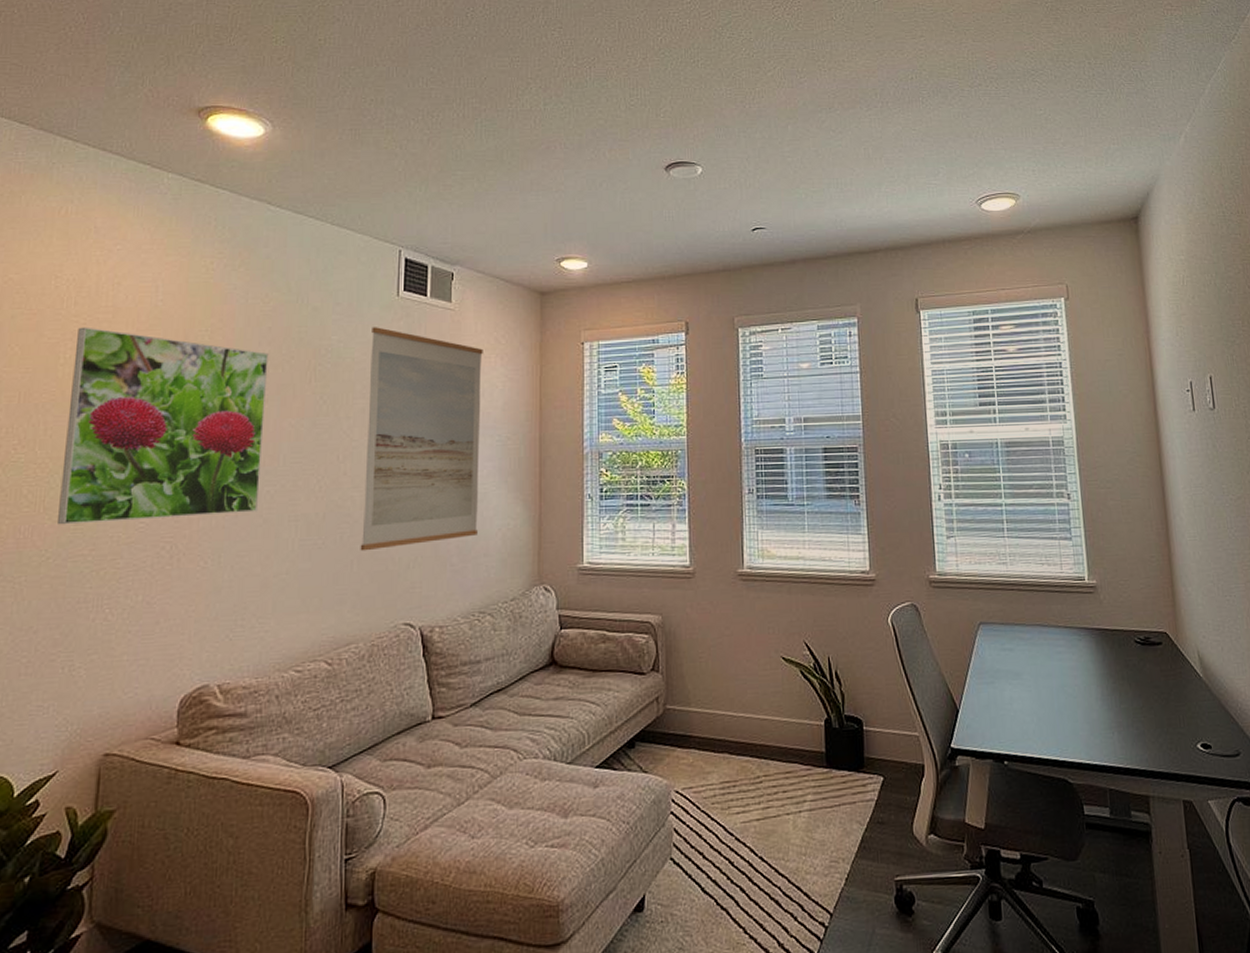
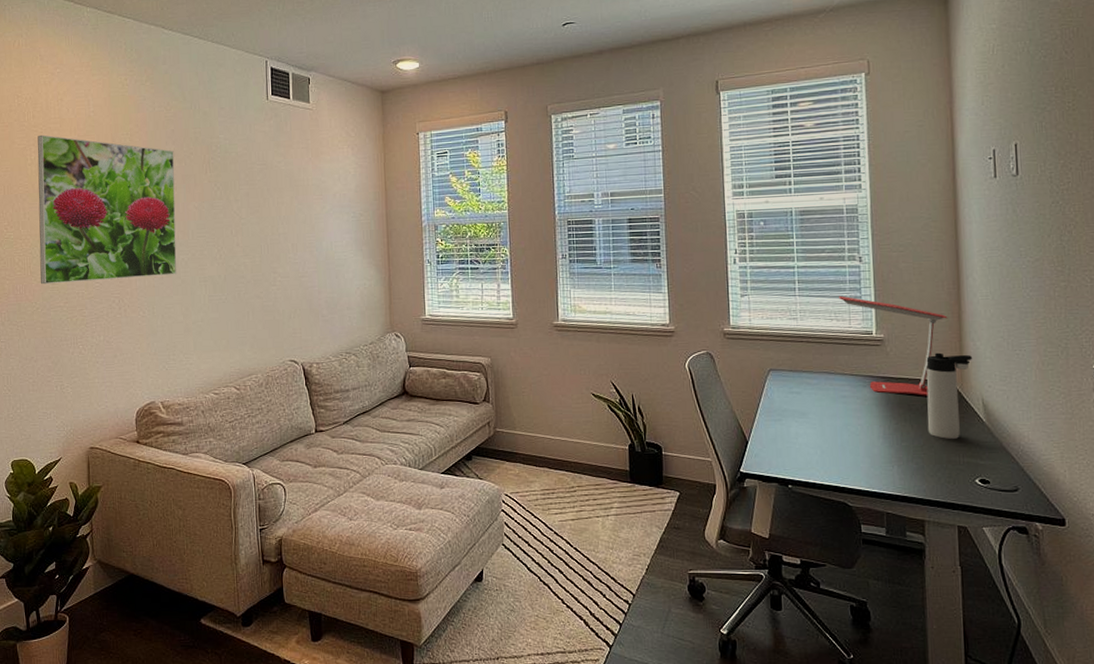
wall art: present [360,327,483,551] -> none [249,126,341,305]
desk lamp: none [1049,537,1159,650] -> present [839,295,948,396]
thermos bottle: none [1140,600,1186,699] -> present [926,352,973,439]

